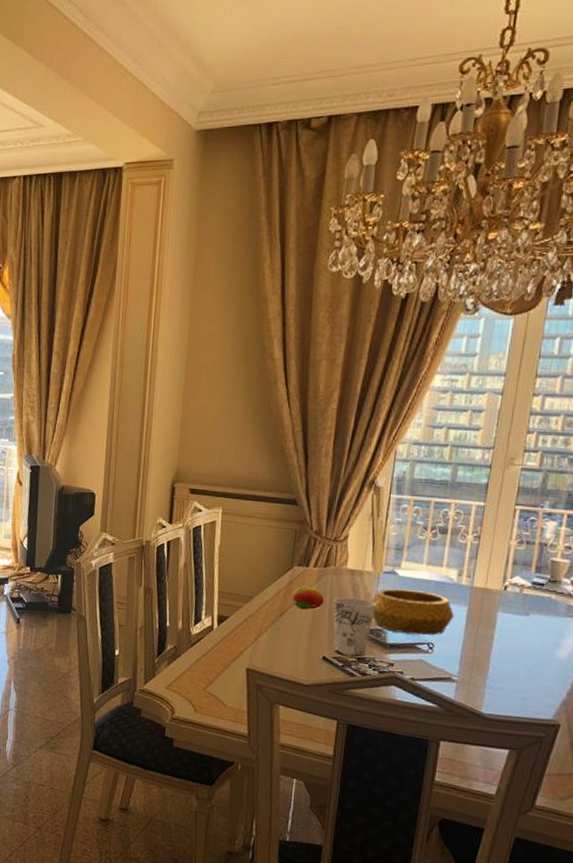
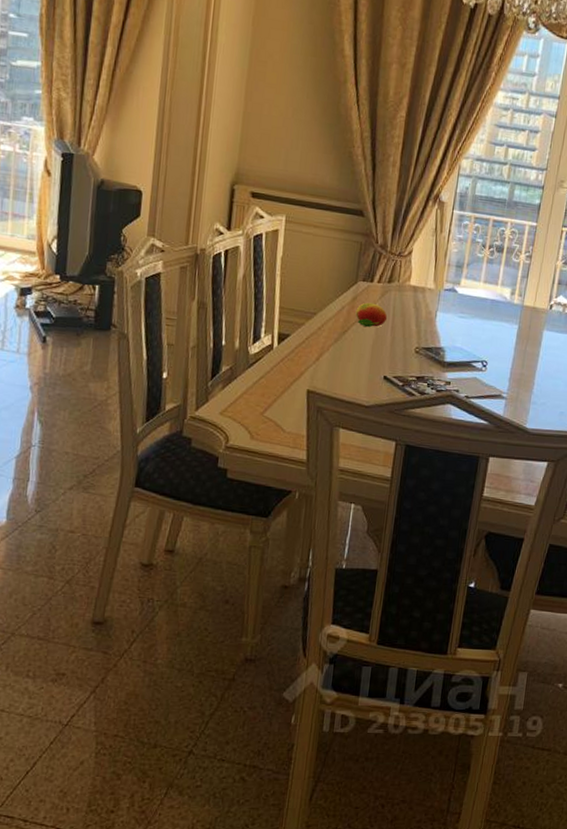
cup: present [333,597,377,657] -> none [394,314,437,376]
decorative bowl: present [372,588,454,636] -> none [432,306,506,354]

